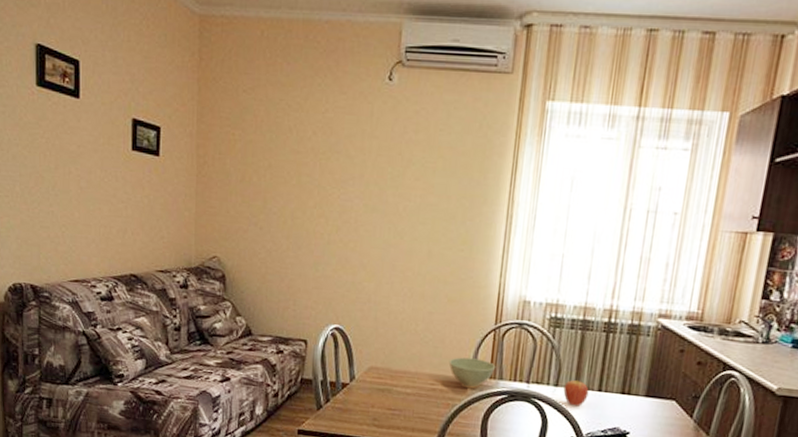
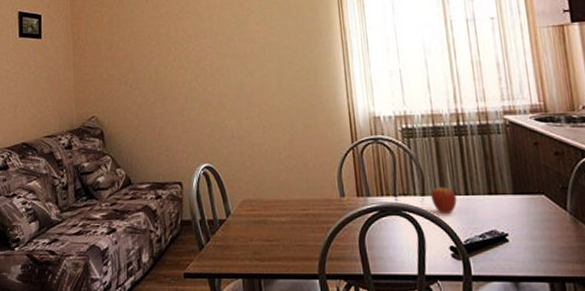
bowl: present [448,357,496,390] -> none [315,178,362,210]

